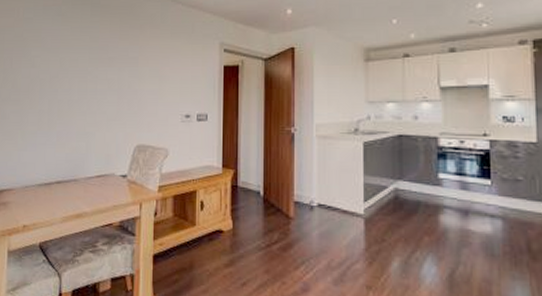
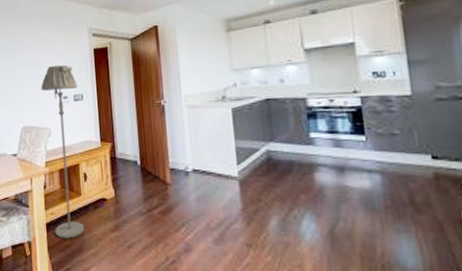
floor lamp: none [161,79,202,273] -> present [41,64,85,239]

